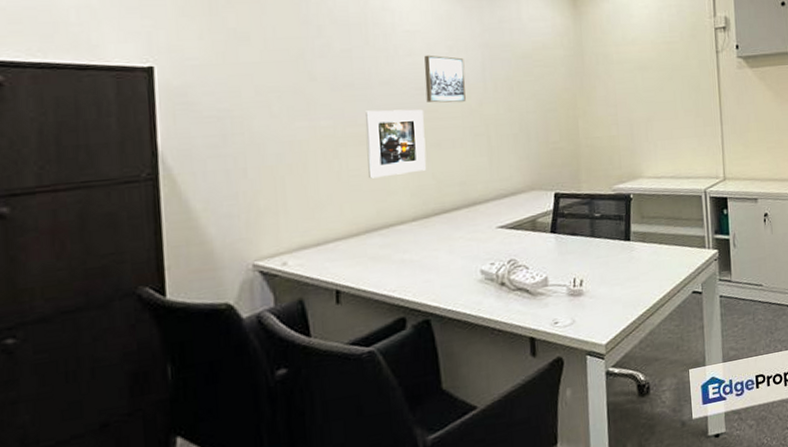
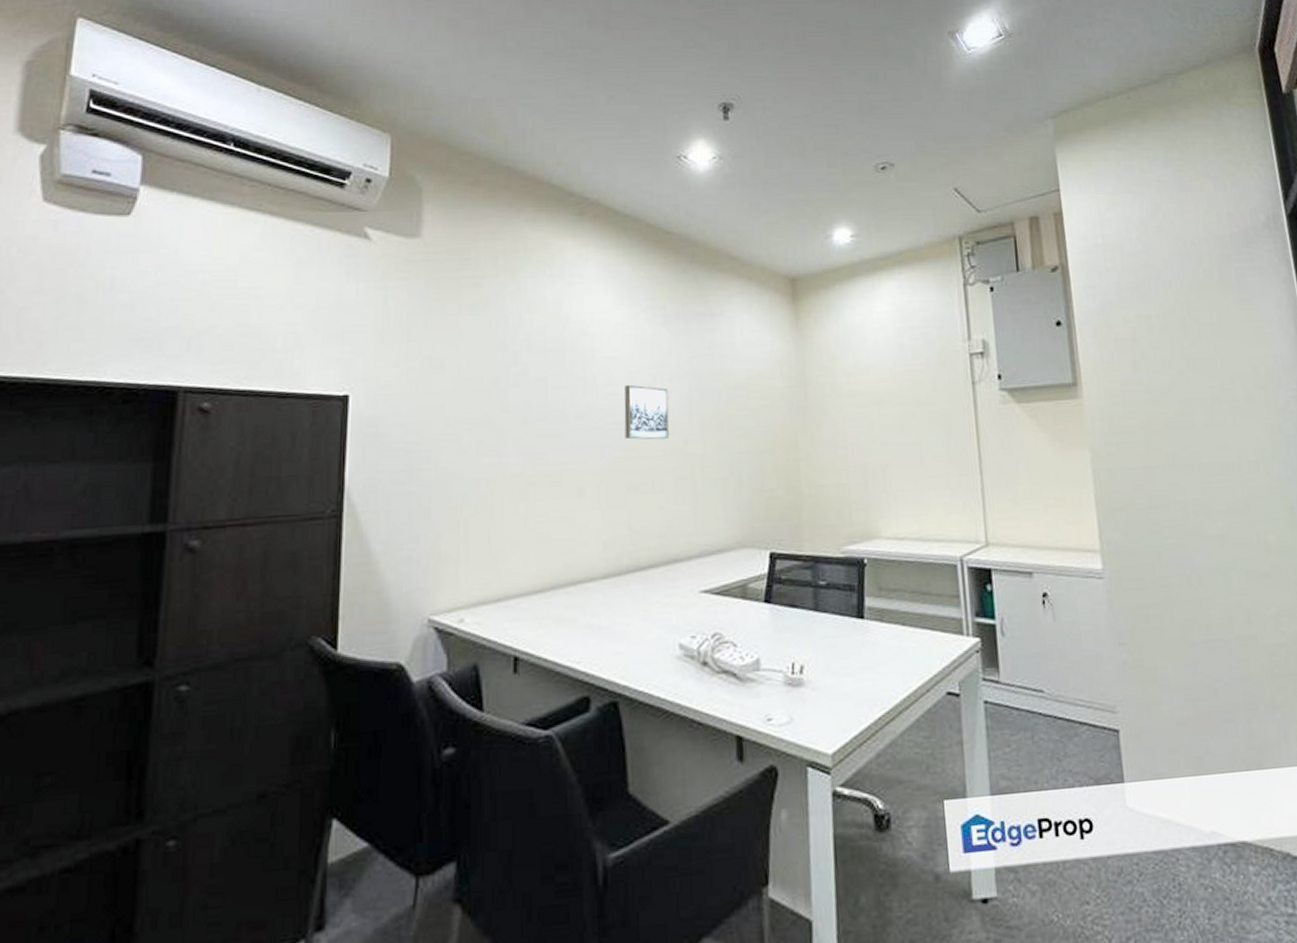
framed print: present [365,109,427,179] -> none [556,446,622,526]

